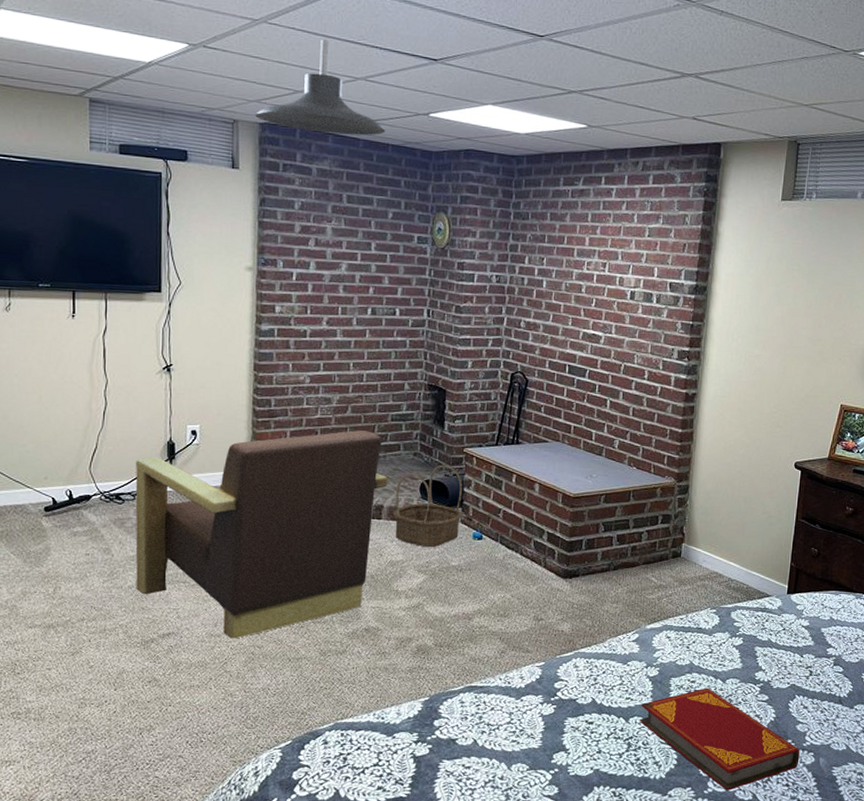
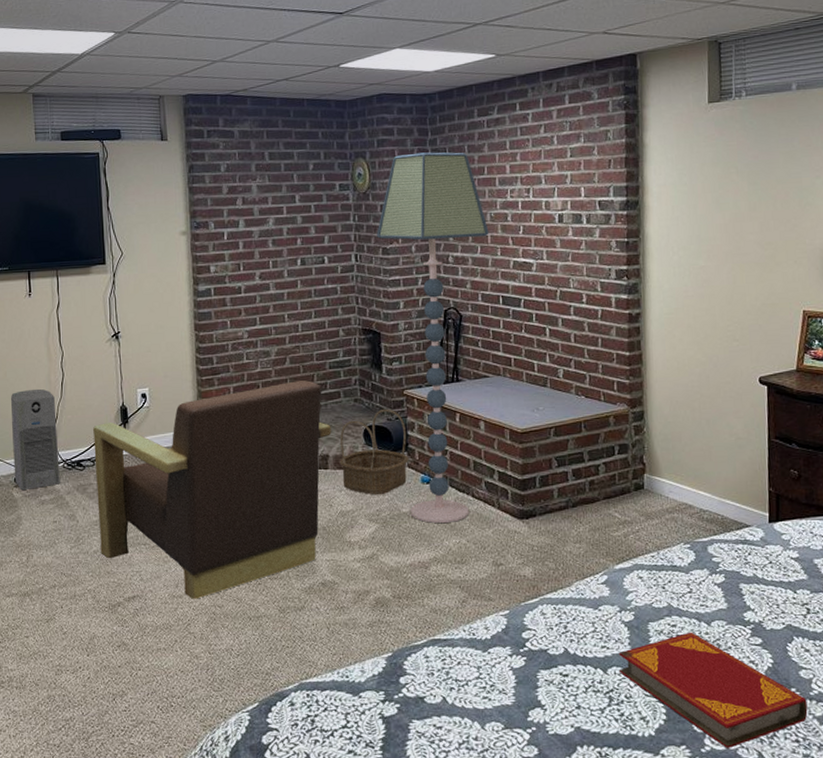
speaker: none [44,416,96,521] -> present [10,388,60,491]
pendant light: present [255,39,386,136] -> none [179,10,300,97]
floor lamp: none [451,214,563,579] -> present [377,152,489,524]

